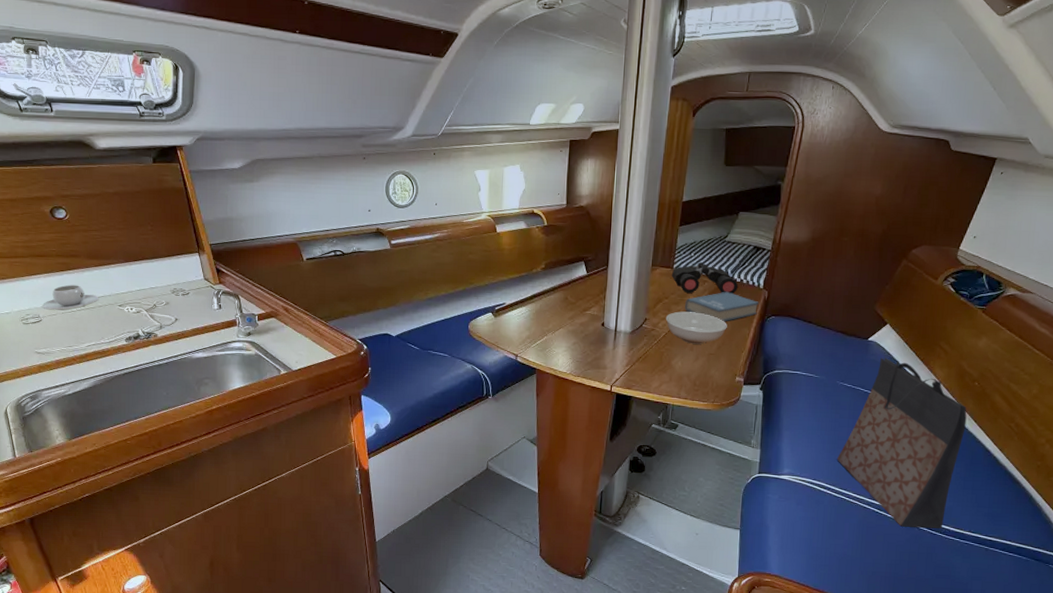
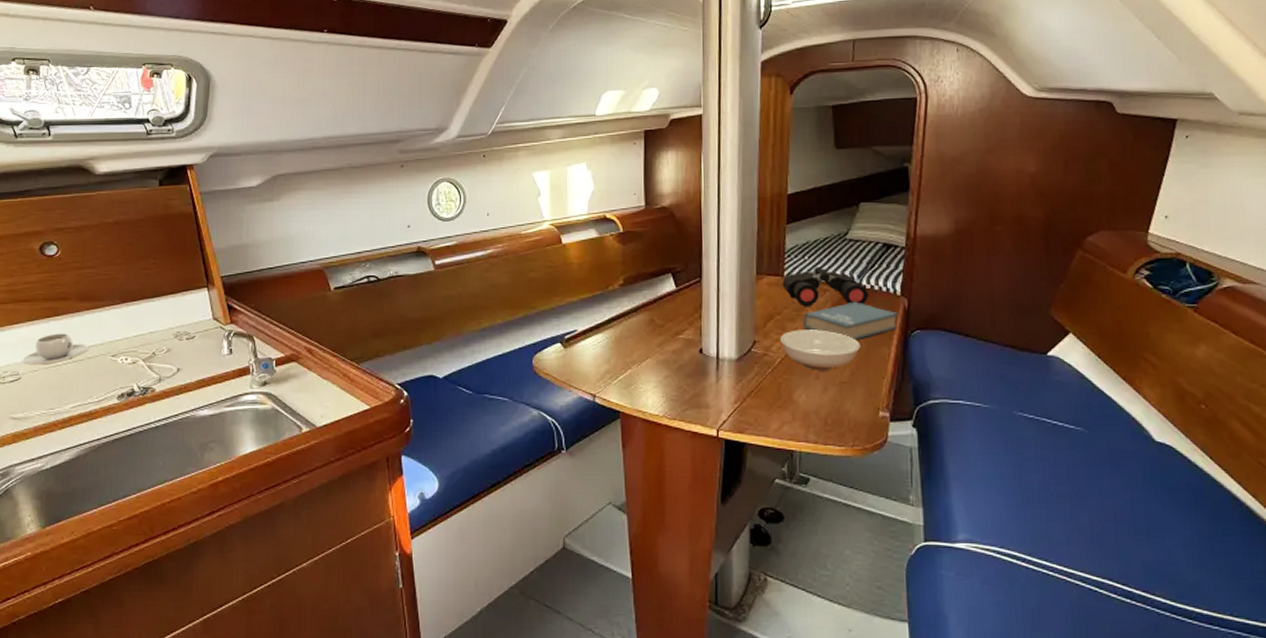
bag: present [836,357,967,529] -> none [1028,376,1200,612]

